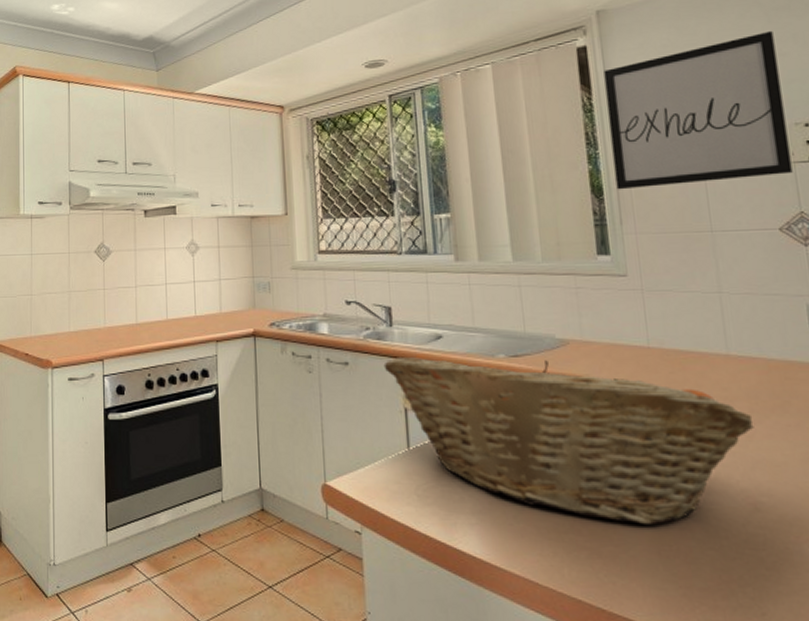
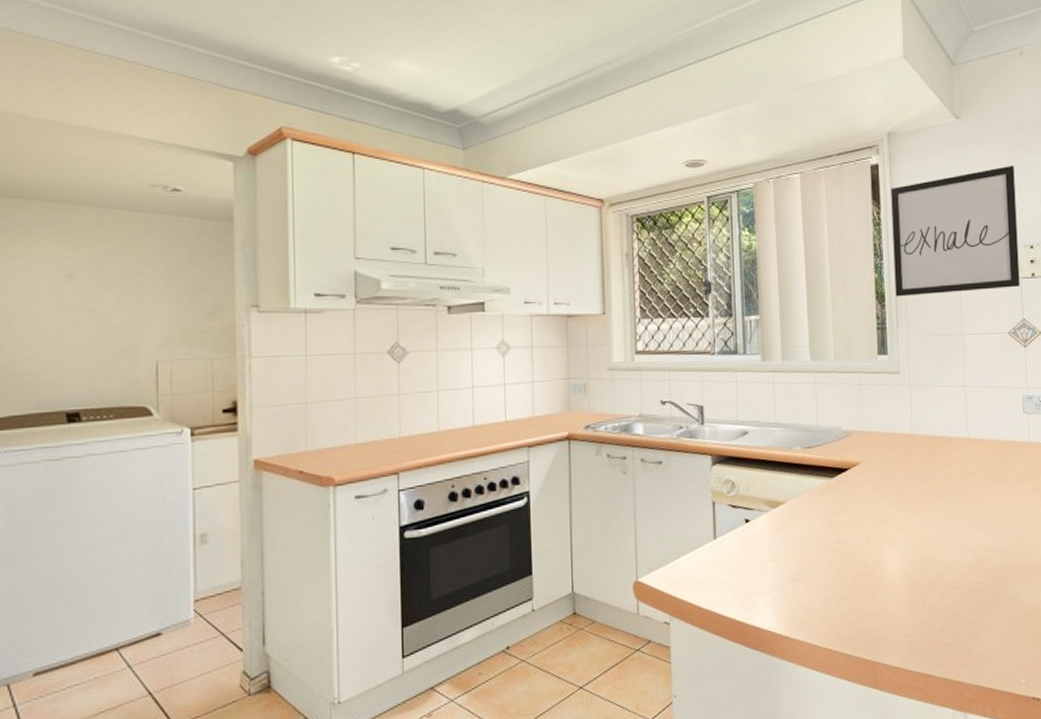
fruit basket: present [383,358,754,526] -> none [695,450,982,585]

